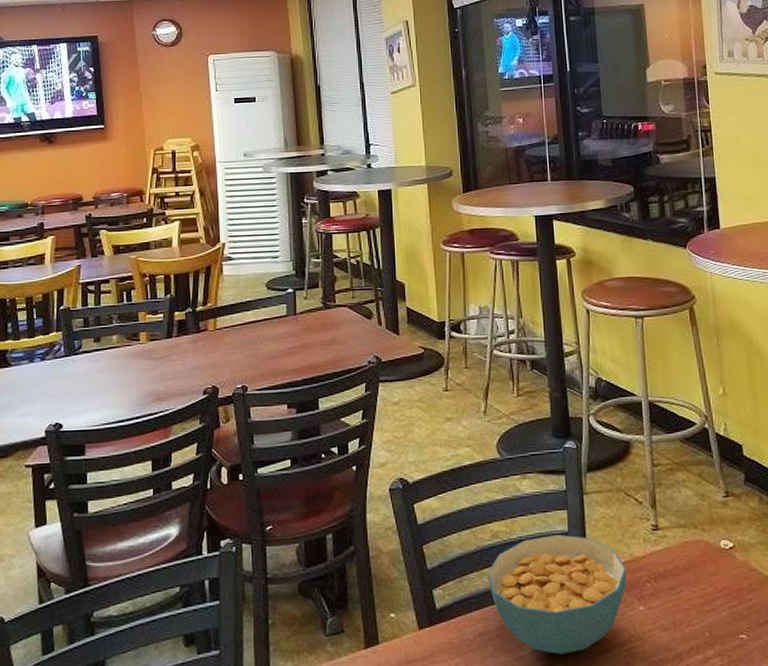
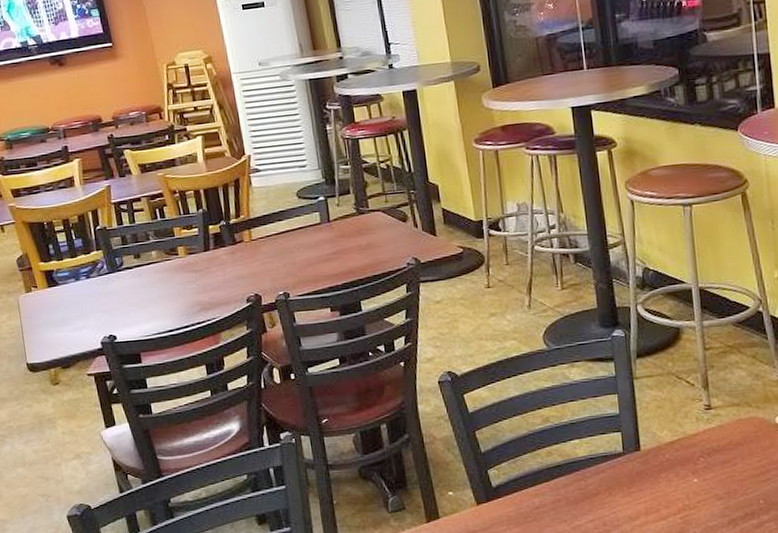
cereal bowl: present [487,534,627,654] -> none [540,417,680,523]

